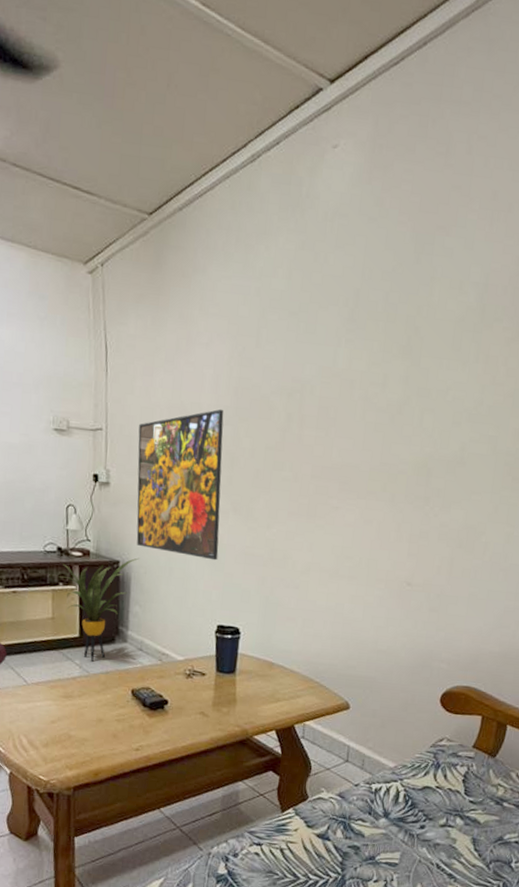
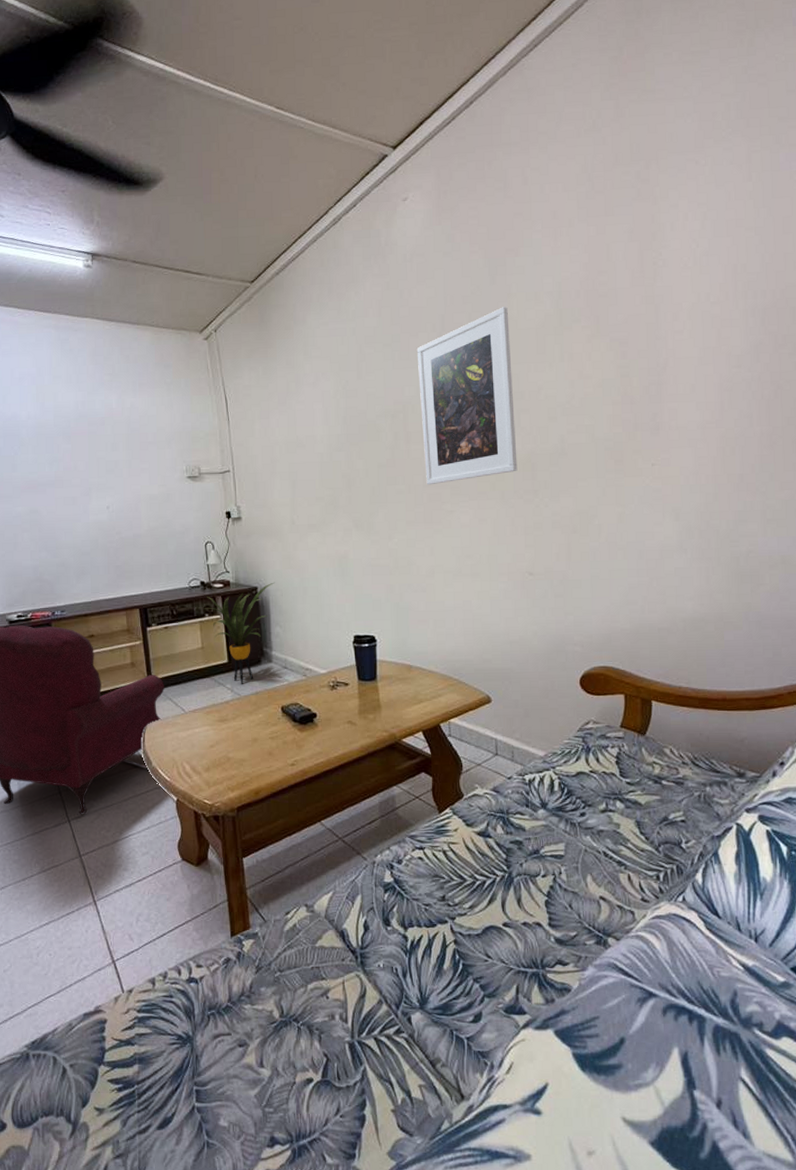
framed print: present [136,409,224,561] -> none [262,437,347,576]
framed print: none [314,291,429,477] -> present [416,307,518,485]

